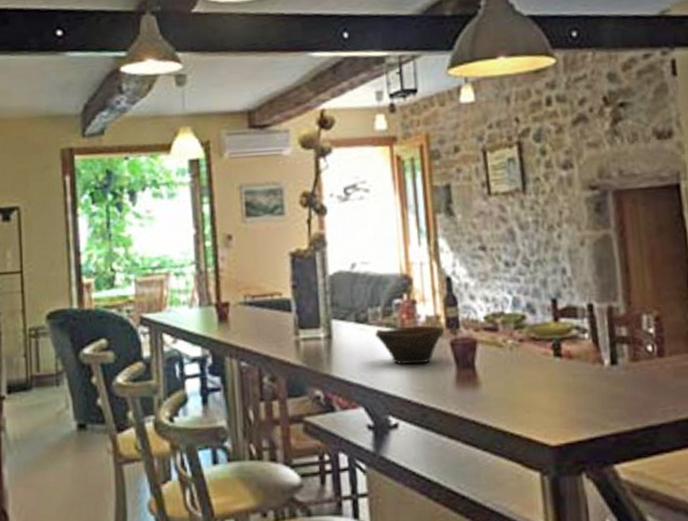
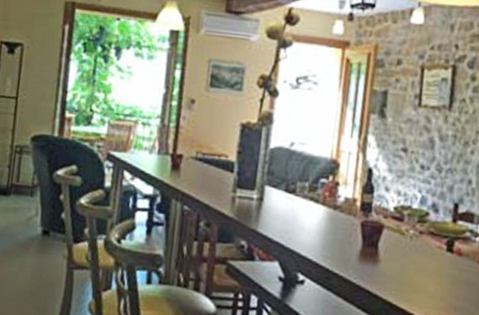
bowl: present [374,325,445,365] -> none [298,200,359,236]

